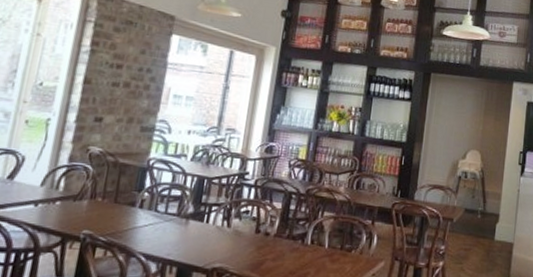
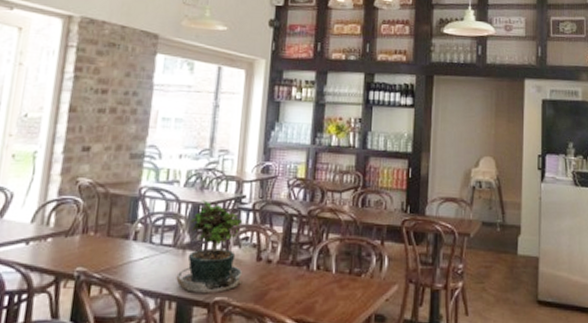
potted plant: none [178,174,245,260] -> present [176,200,243,293]

